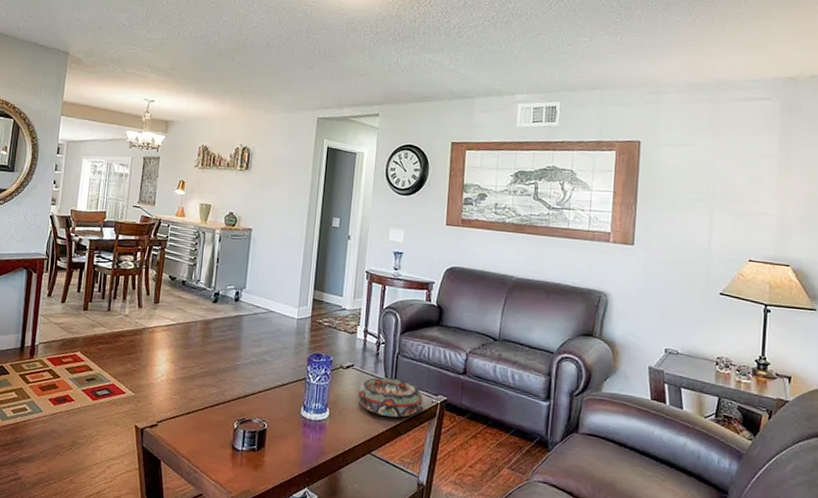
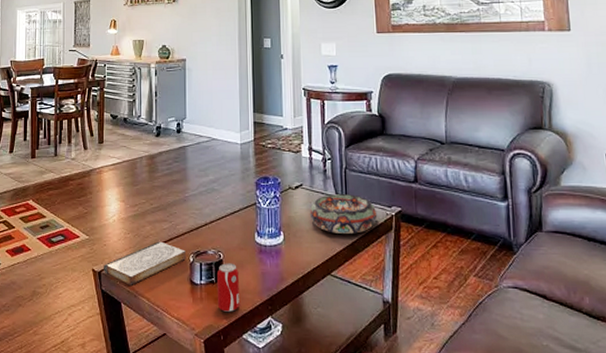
book: none [146,405,231,445] -> present [104,241,186,285]
beverage can: none [256,432,281,481] -> present [216,263,239,313]

